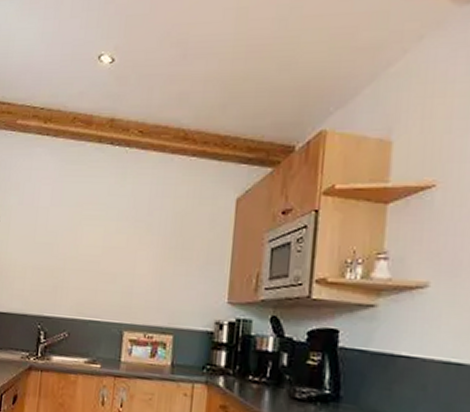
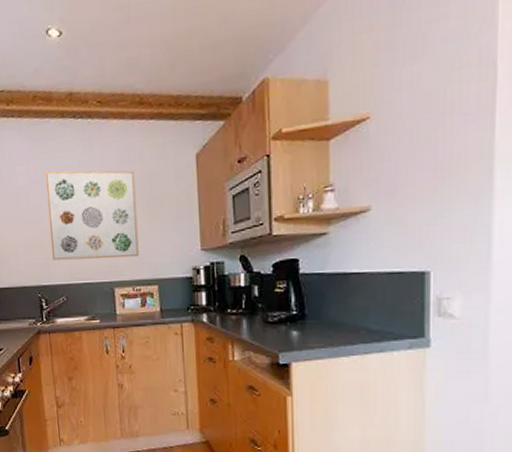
wall art: none [60,194,166,301] -> present [45,170,139,261]

